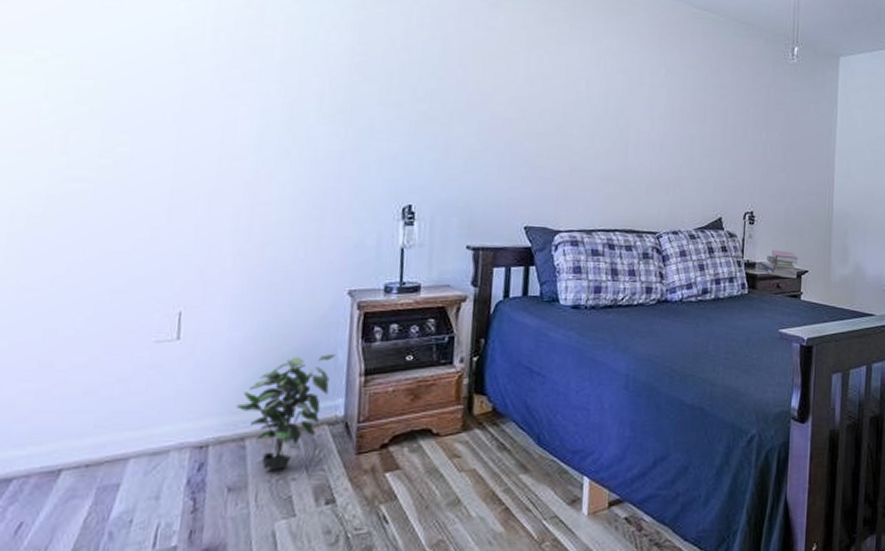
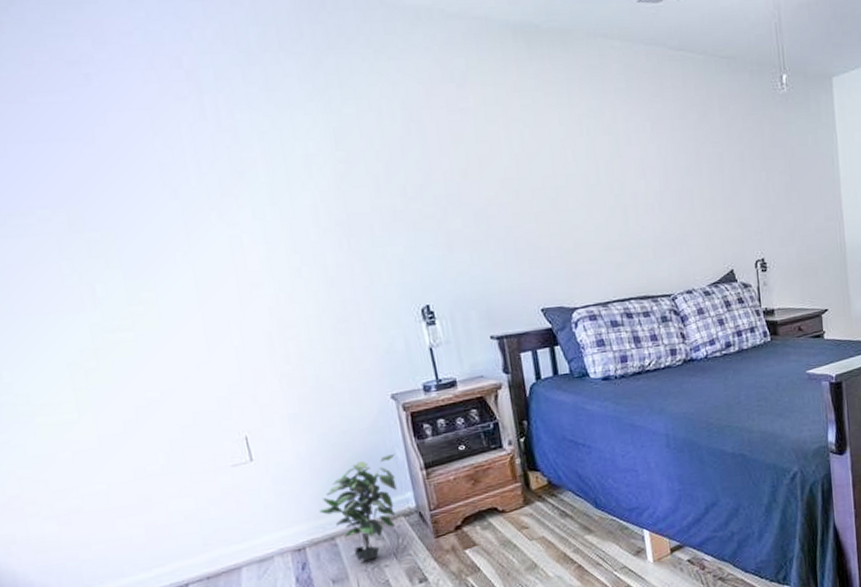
books: present [760,249,799,279] -> none [779,292,817,321]

